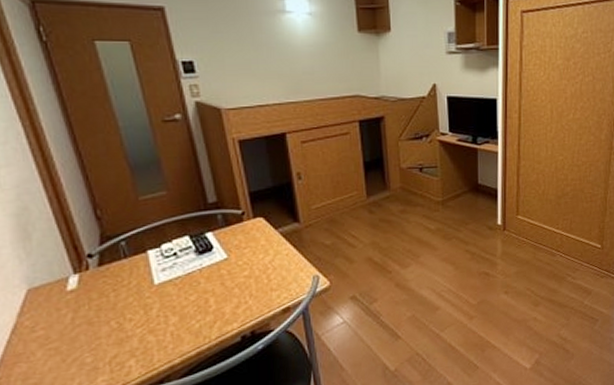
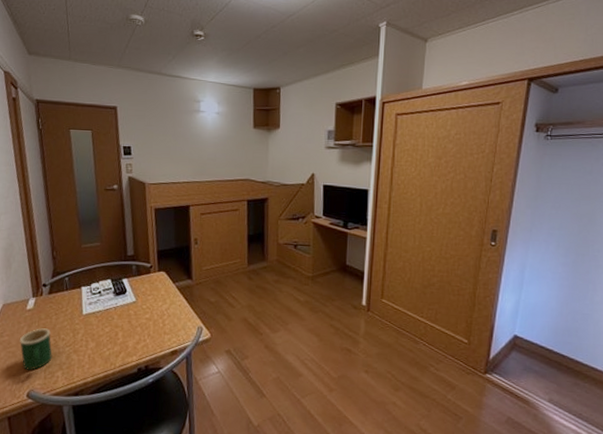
mug: none [62,310,118,367] -> present [19,328,52,370]

